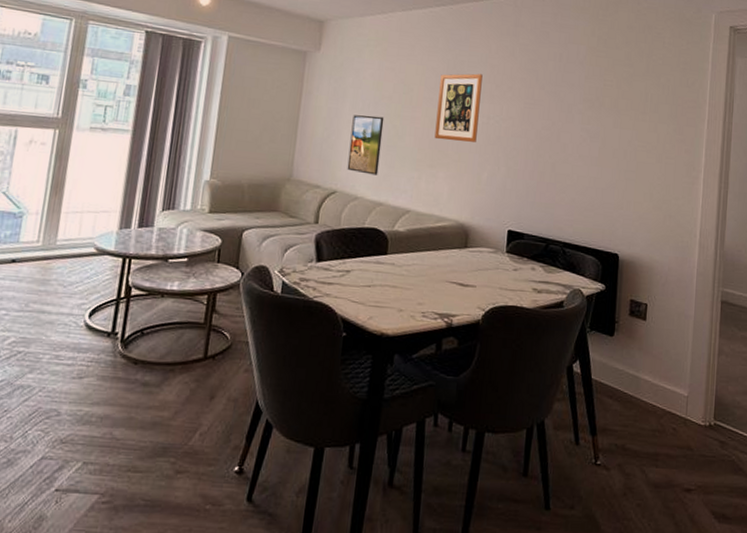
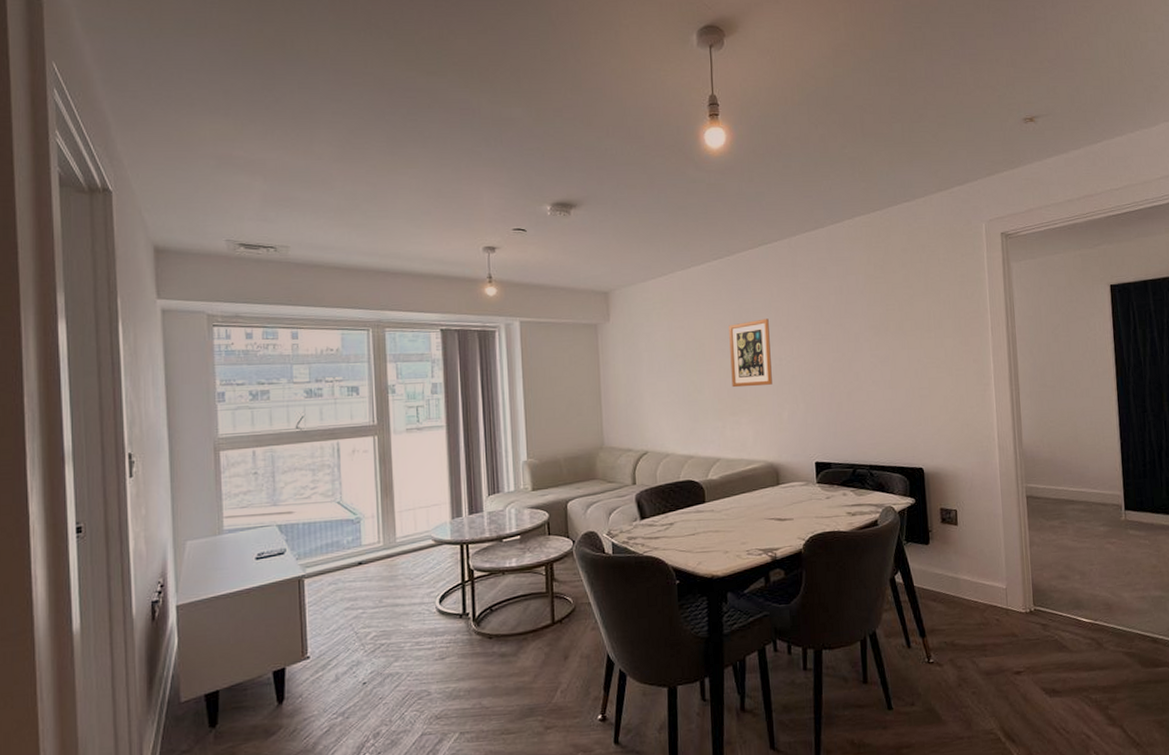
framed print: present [347,115,384,175] -> none [651,374,684,431]

